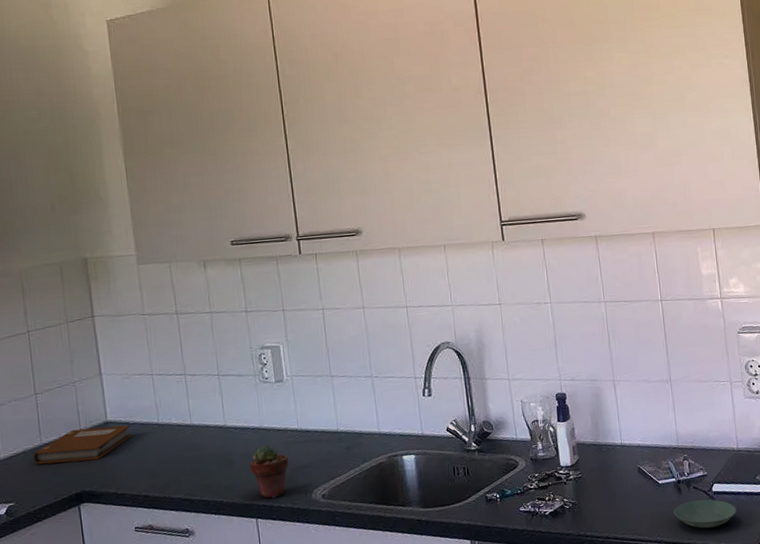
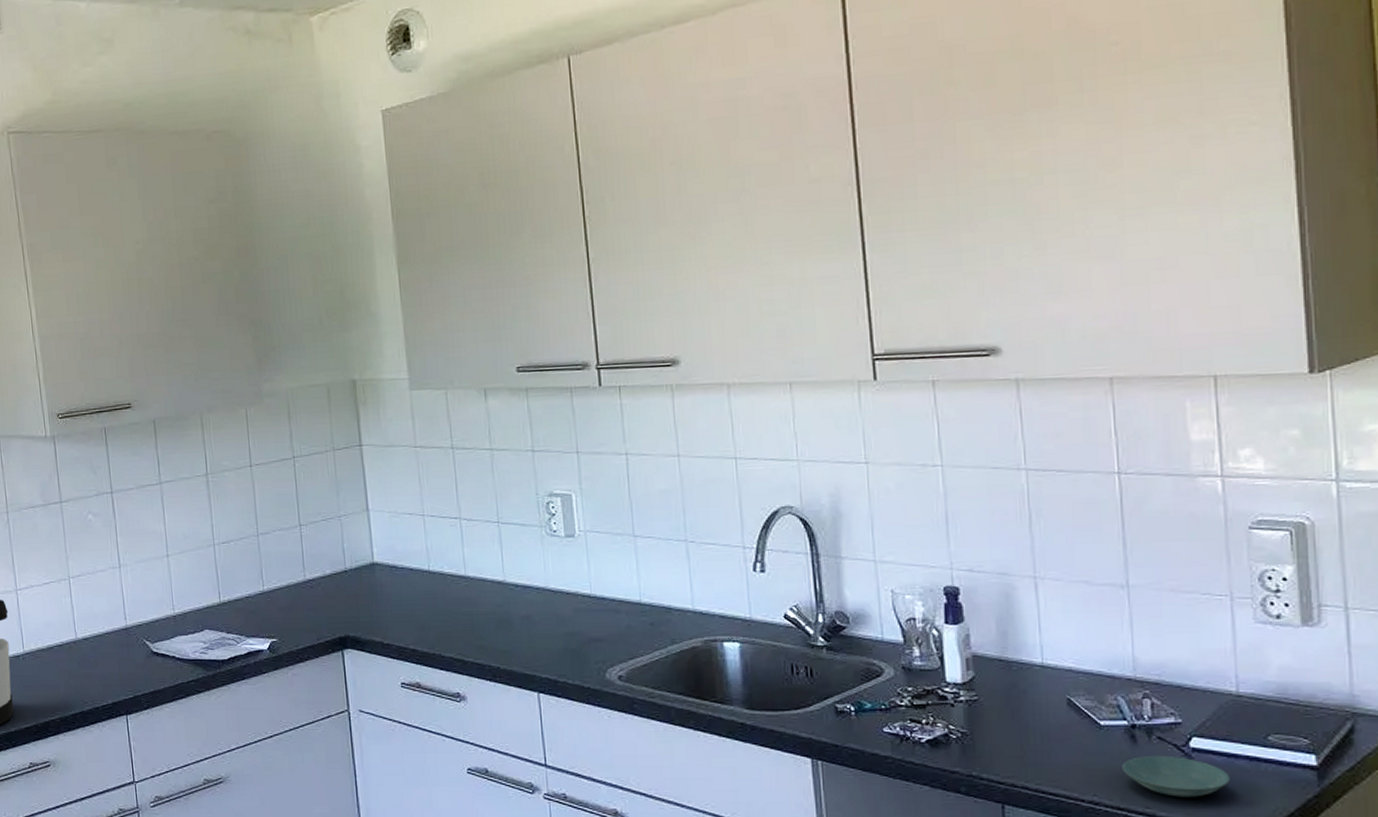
notebook: present [33,425,131,465] -> none [297,567,399,604]
potted succulent: present [249,445,289,499] -> none [531,609,578,672]

